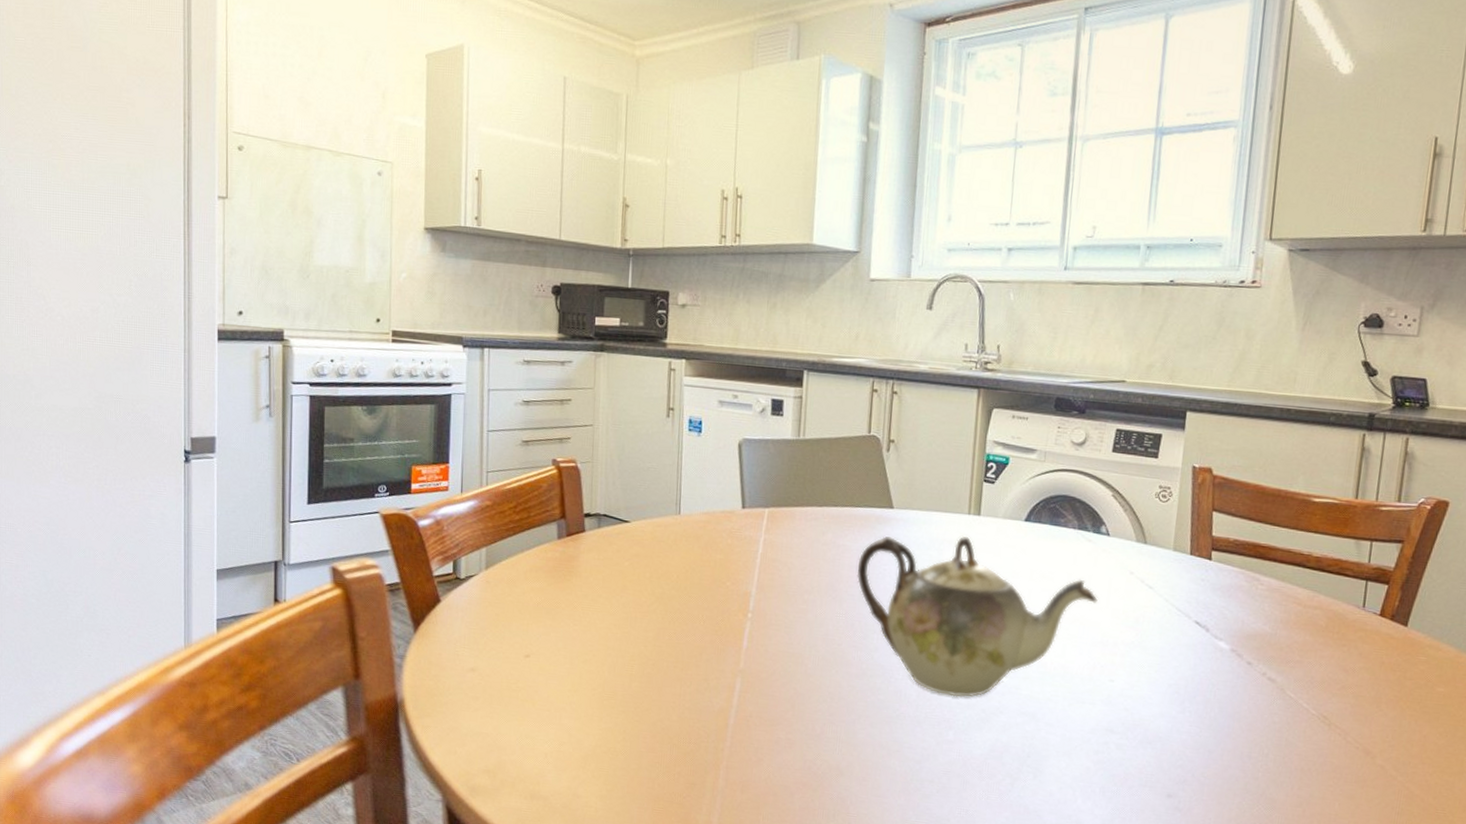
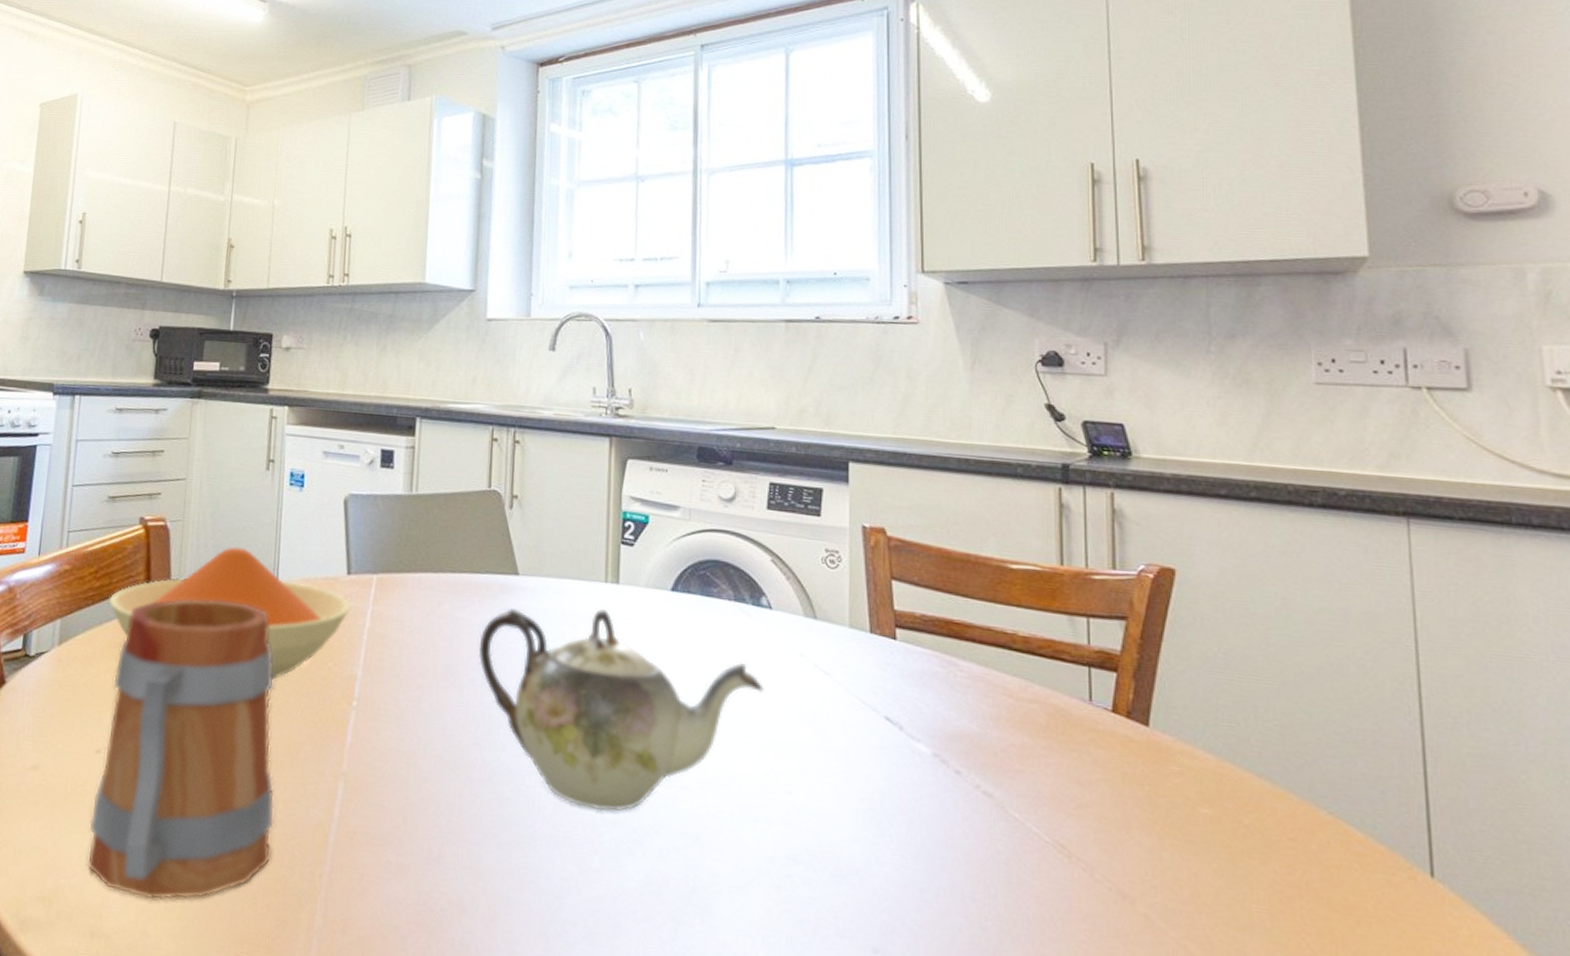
mug: none [523,530,683,771] -> present [86,599,275,901]
bowl: none [528,485,746,598] -> present [108,547,352,681]

